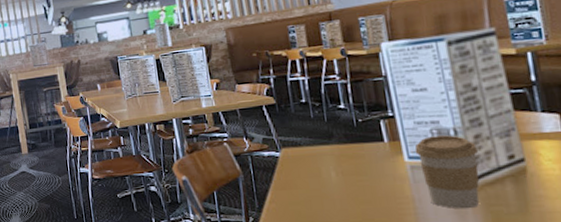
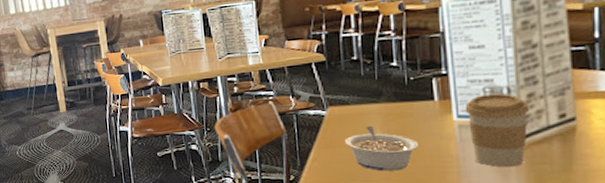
legume: none [300,167,374,213] -> present [344,125,420,171]

